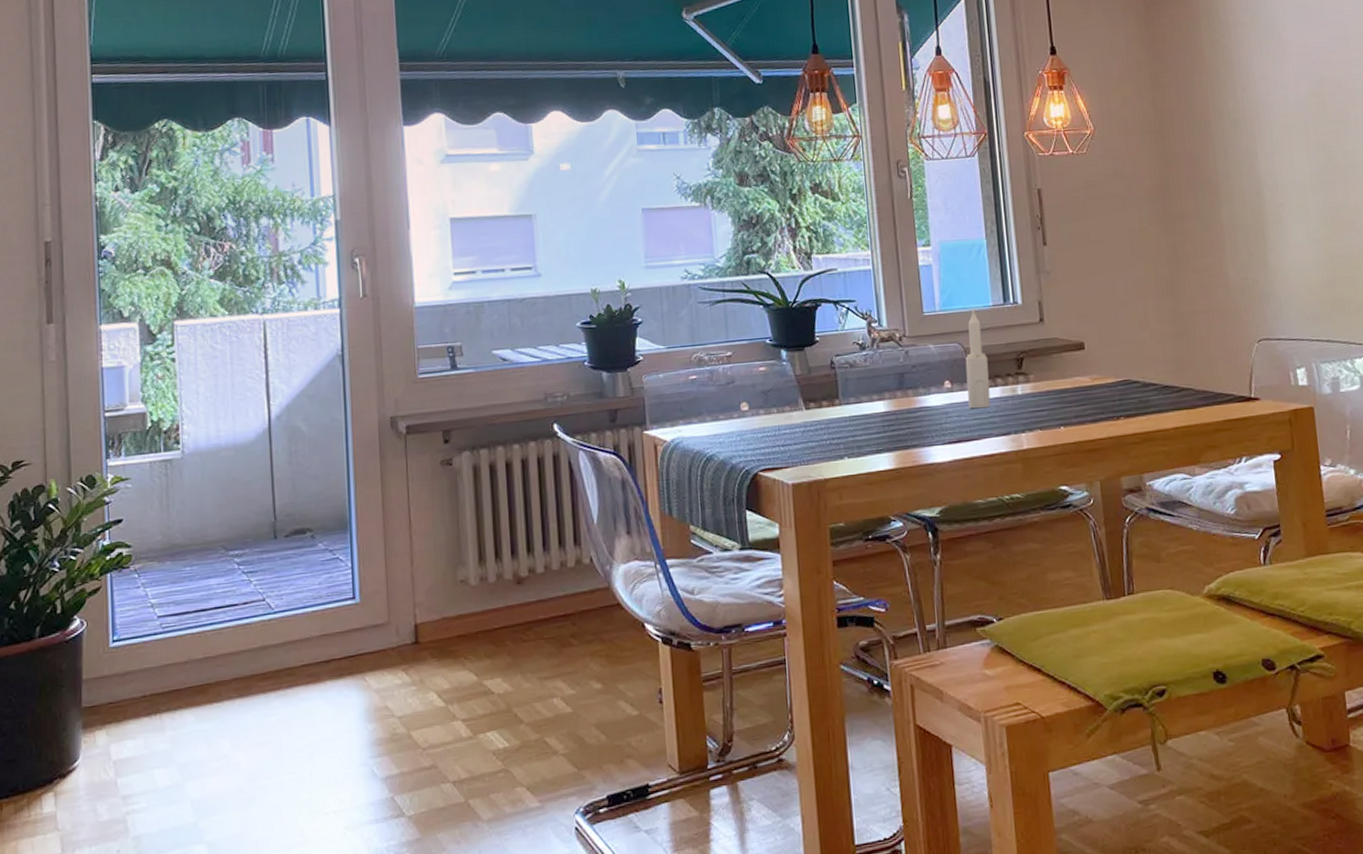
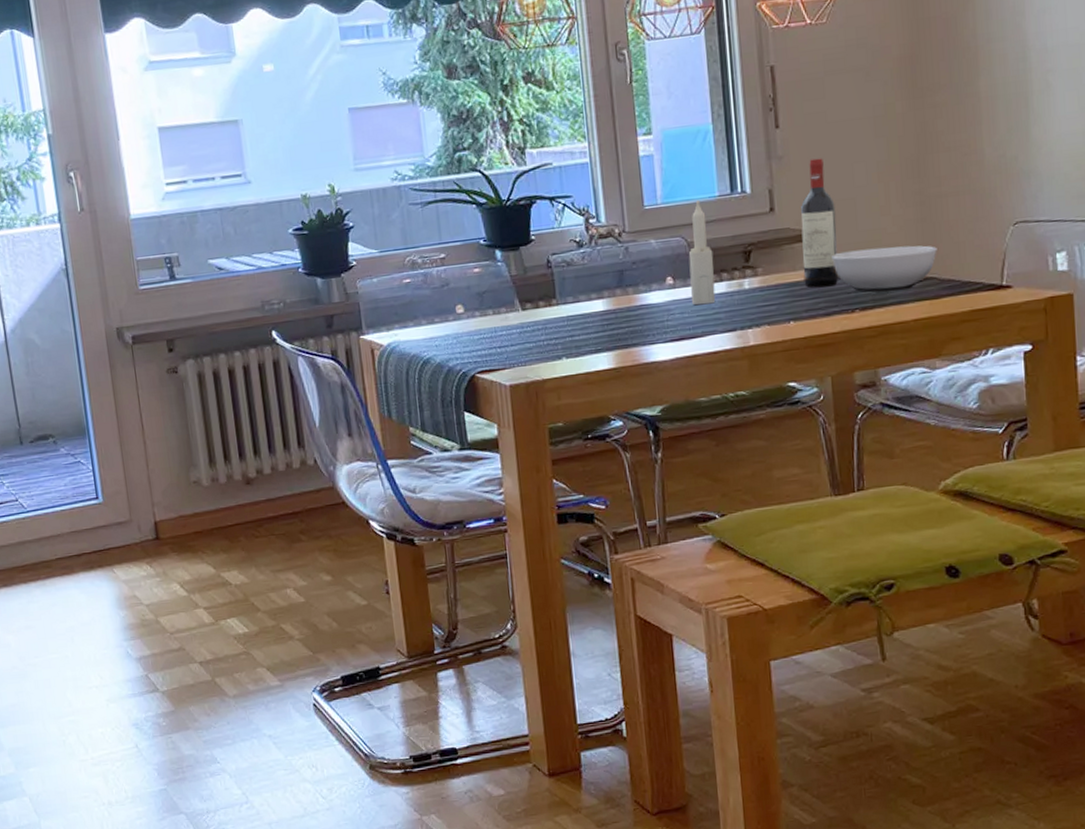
wine bottle: none [1068,274,1104,396] -> present [801,158,838,289]
bowl: none [1096,358,1192,402] -> present [830,245,937,293]

